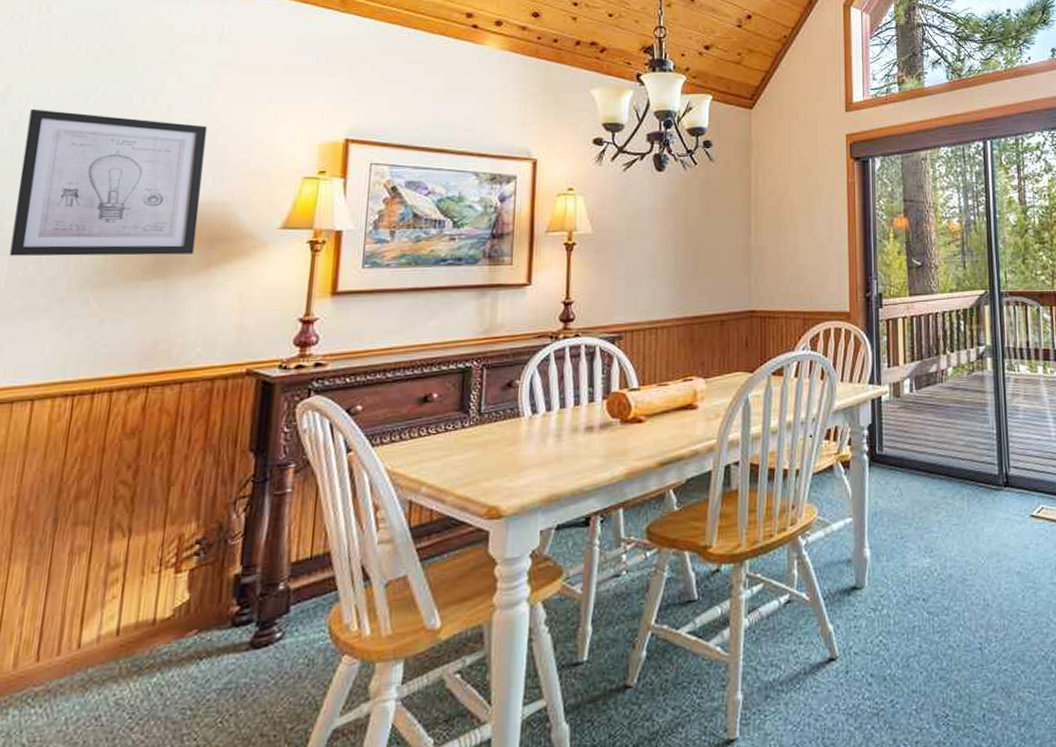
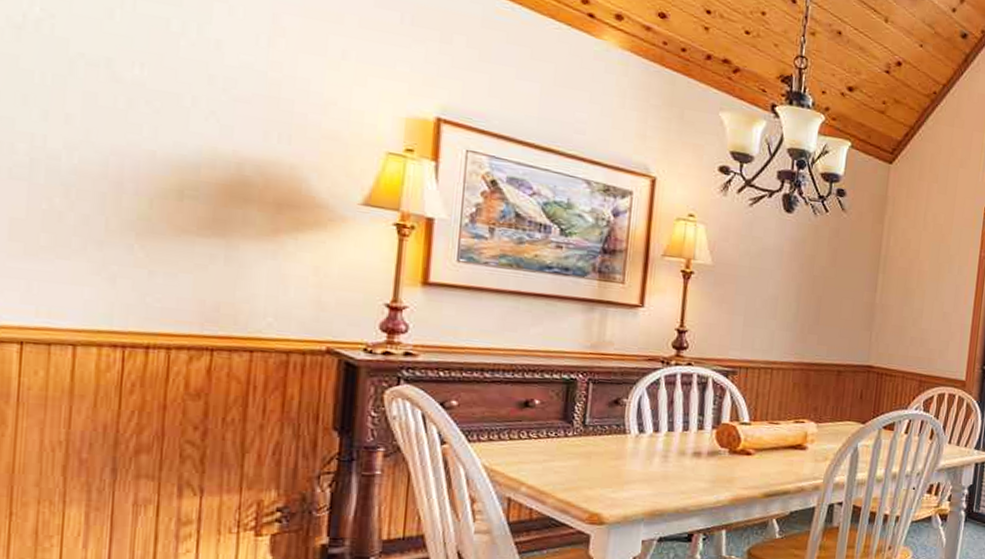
wall art: present [9,109,207,256] -> none [28,12,268,216]

